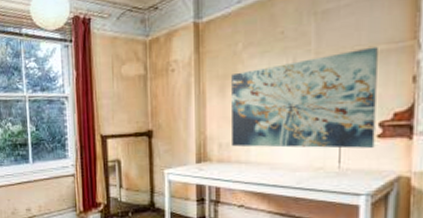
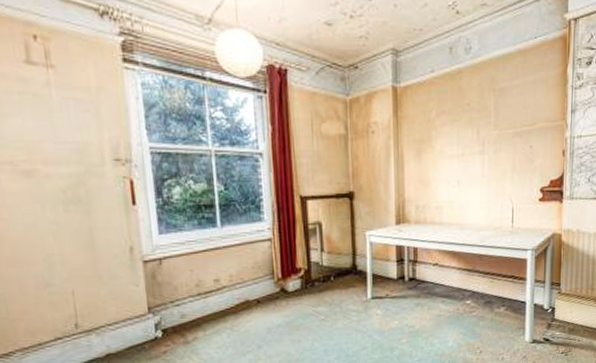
wall art: present [231,46,378,149] -> none [426,124,539,210]

